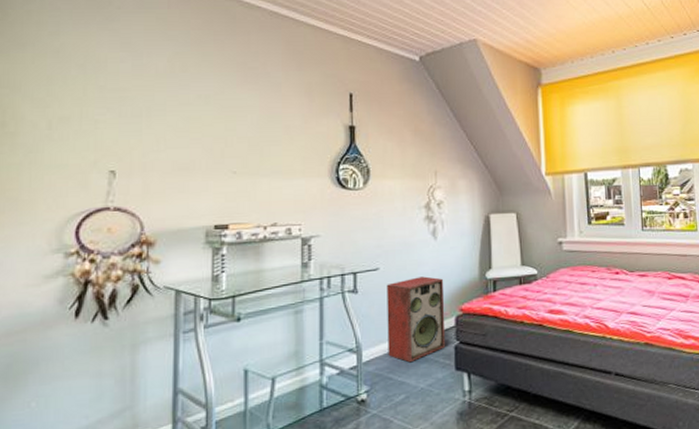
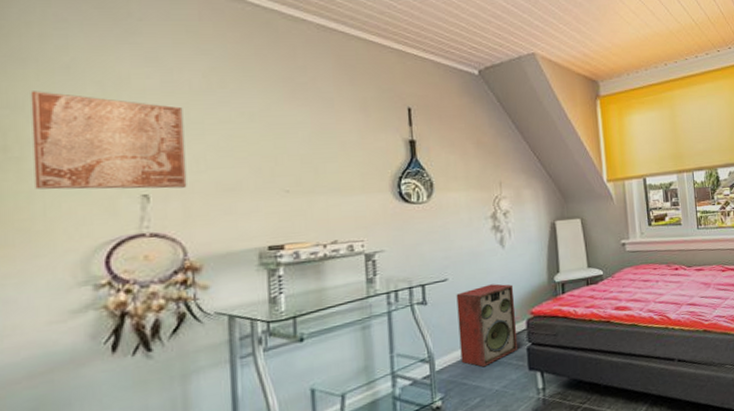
wall art: none [24,73,149,166] -> present [30,91,187,190]

